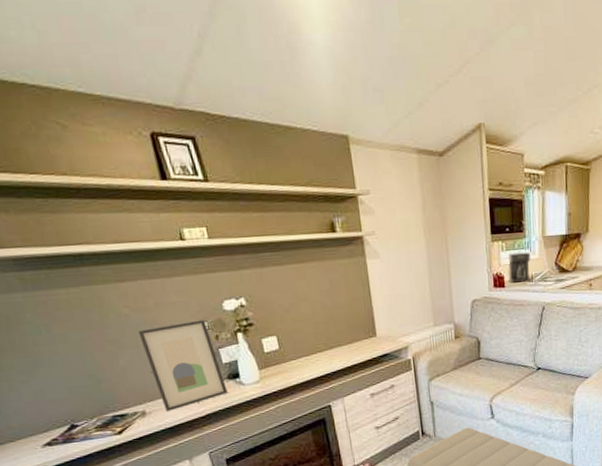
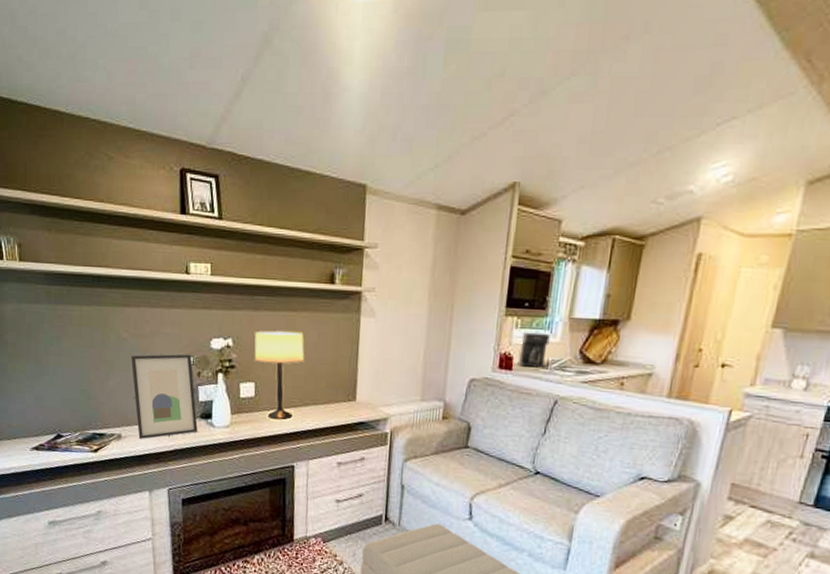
table lamp: none [267,282,321,368] -> present [254,331,304,421]

